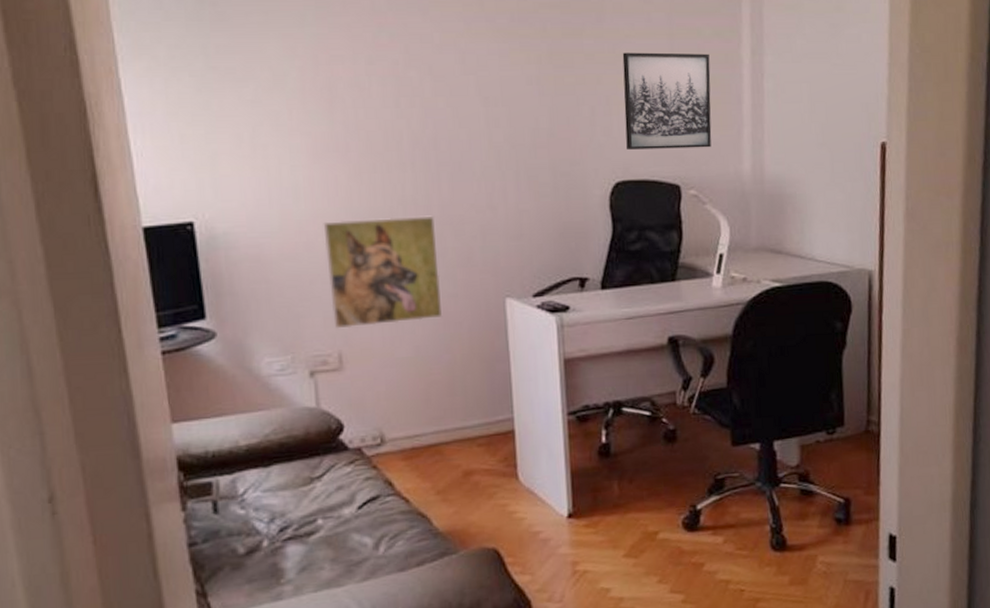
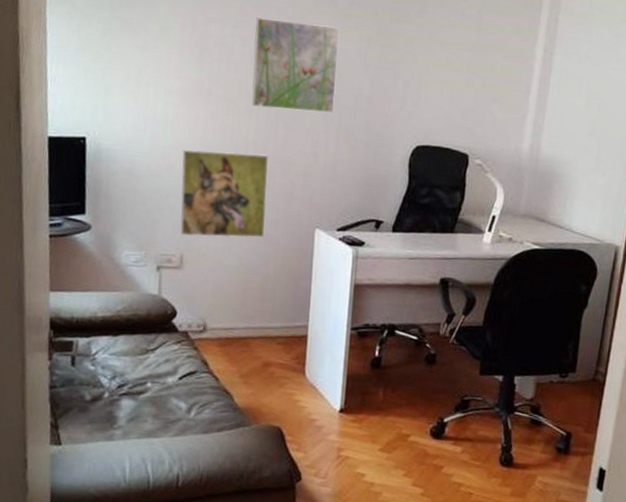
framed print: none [395,49,509,159] -> present [251,17,340,113]
wall art: present [622,52,712,150] -> none [429,39,509,127]

